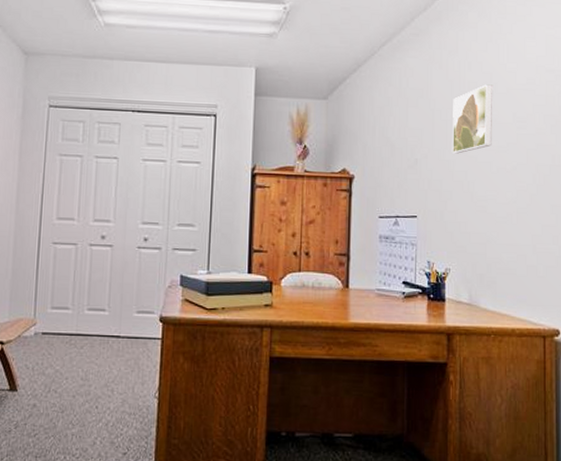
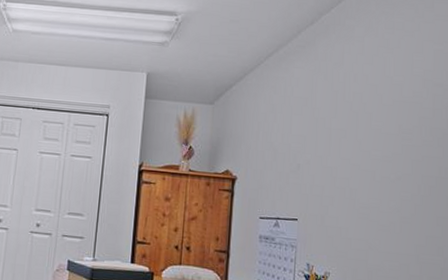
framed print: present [452,84,493,154] -> none [335,96,379,162]

